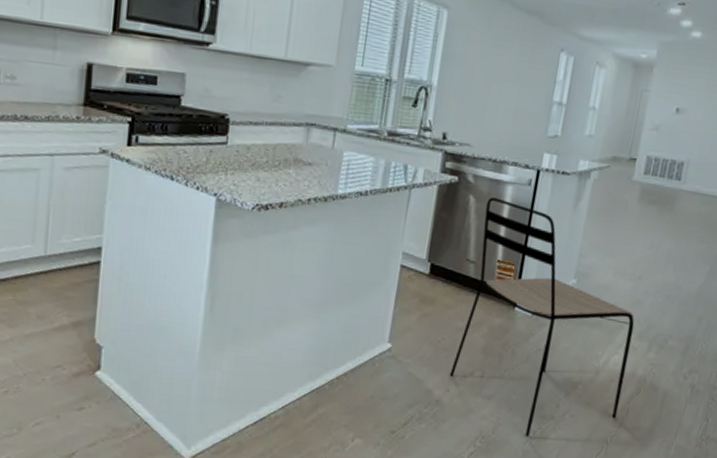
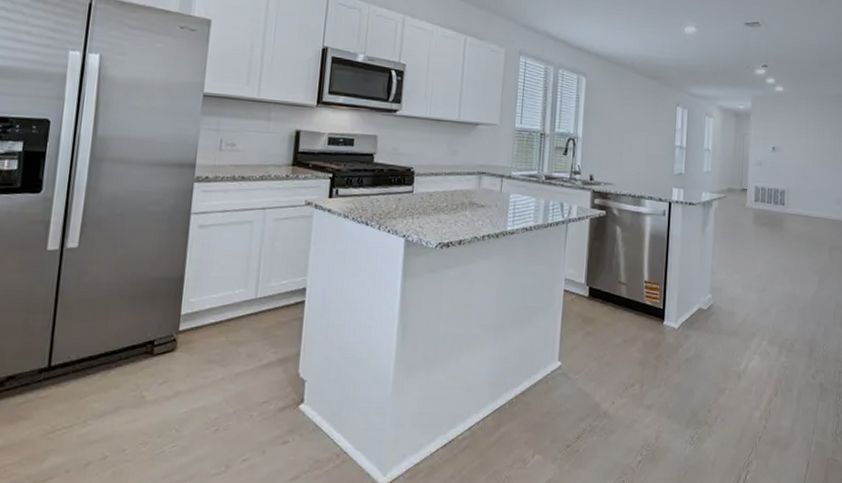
dining chair: present [449,197,634,437] -> none [613,227,765,442]

